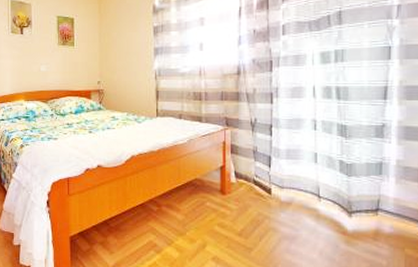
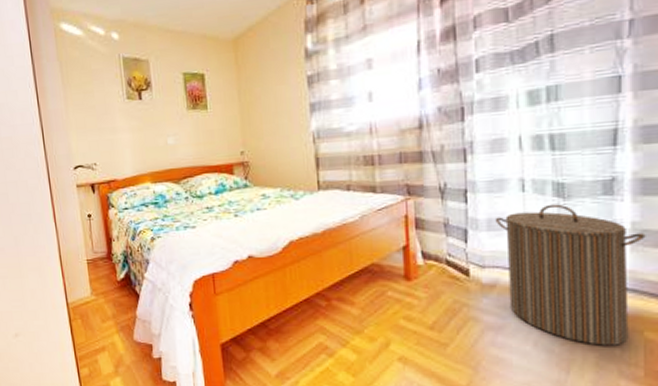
laundry hamper: none [292,141,407,258] -> present [495,204,646,346]

